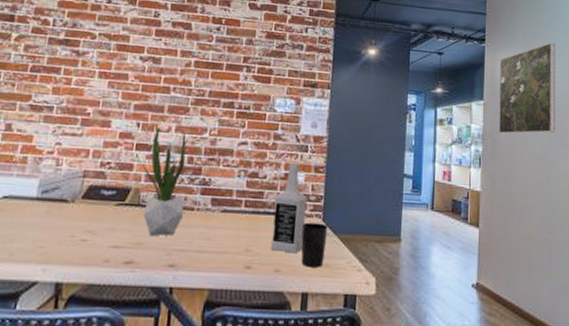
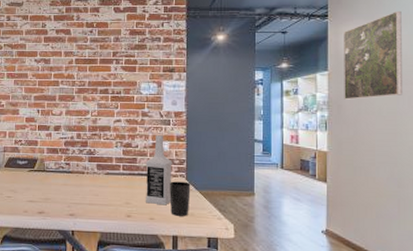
potted plant: present [143,126,188,236] -> none [44,111,77,193]

